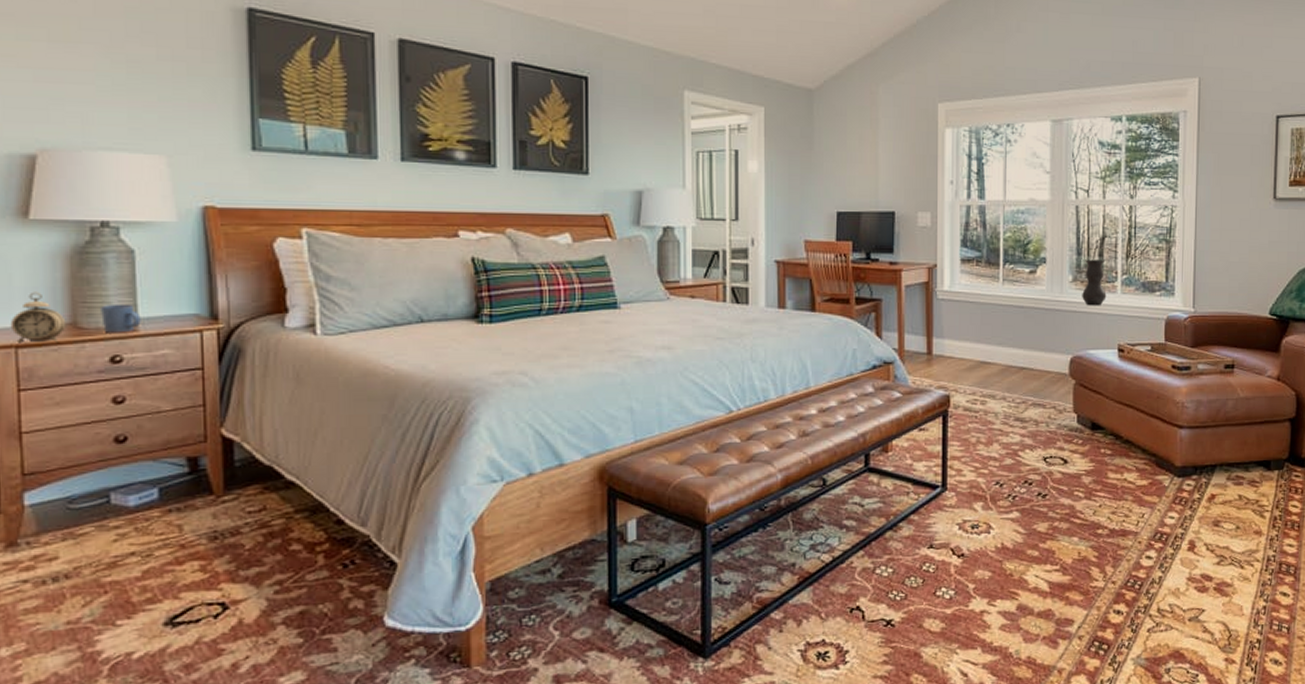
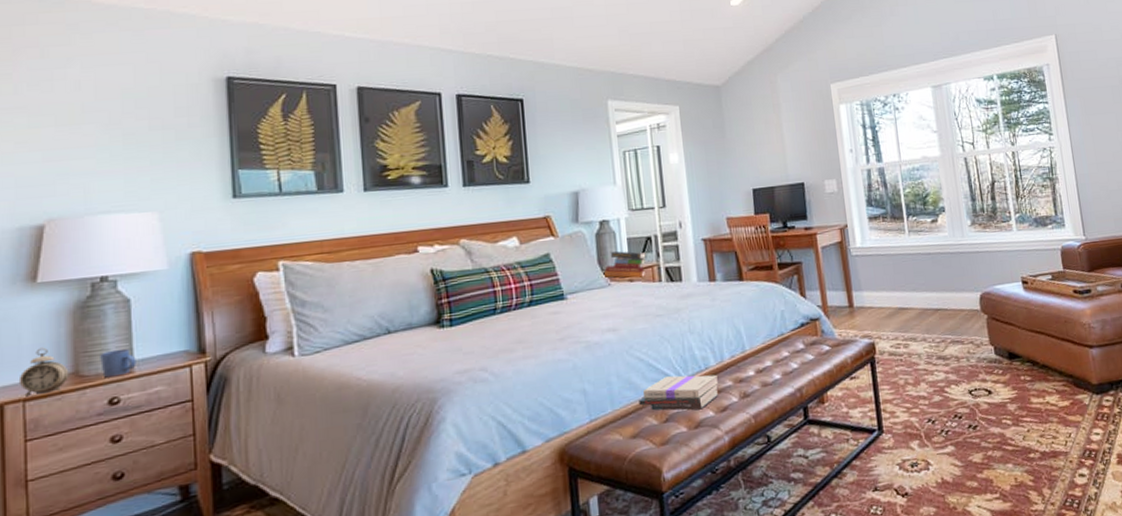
books: none [664,263,712,295] -> present [604,251,646,278]
books: none [689,405,778,444] -> present [639,374,719,411]
vase: present [1082,259,1107,306] -> none [980,202,1004,246]

